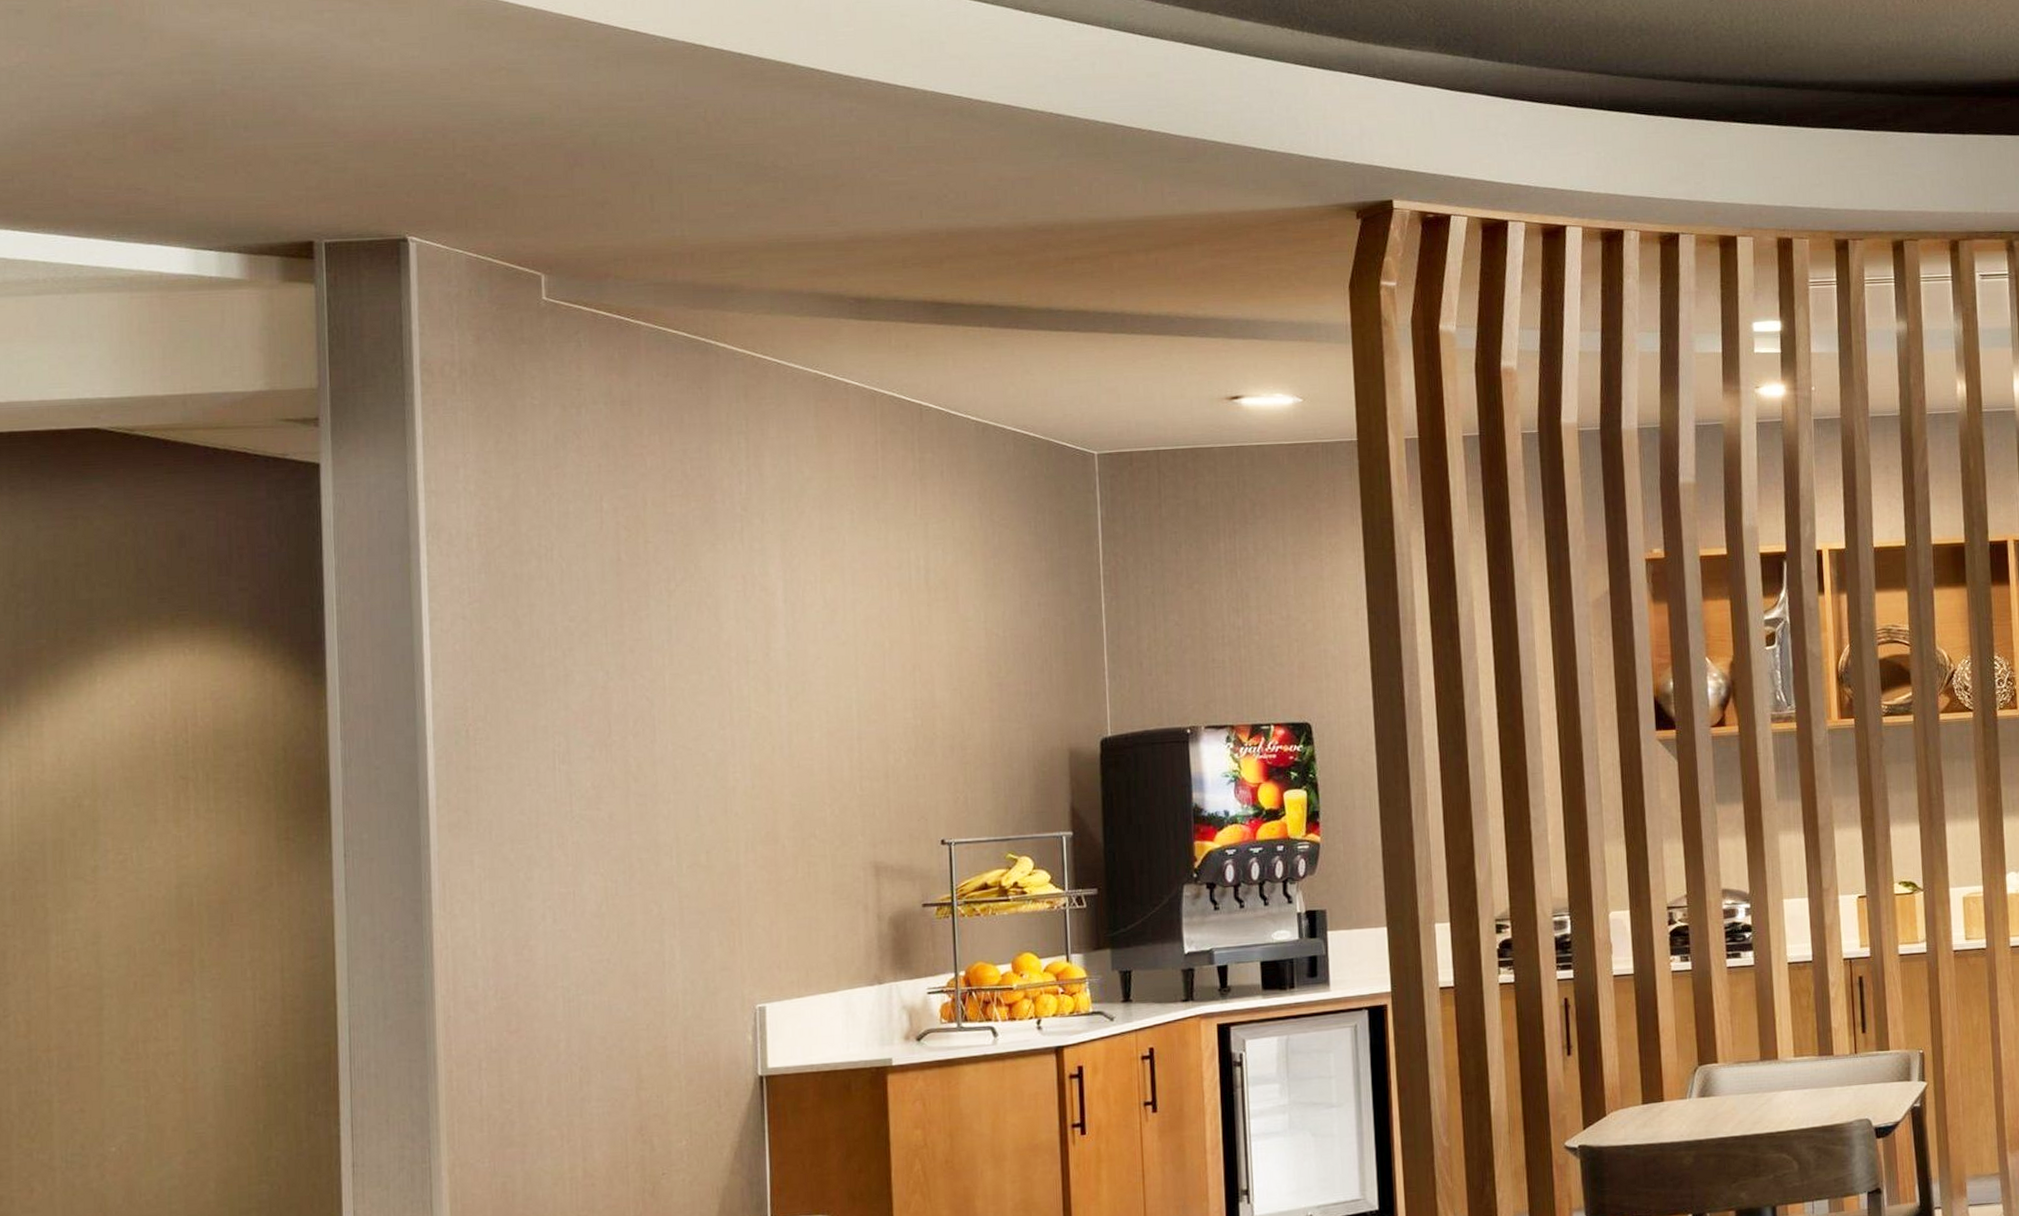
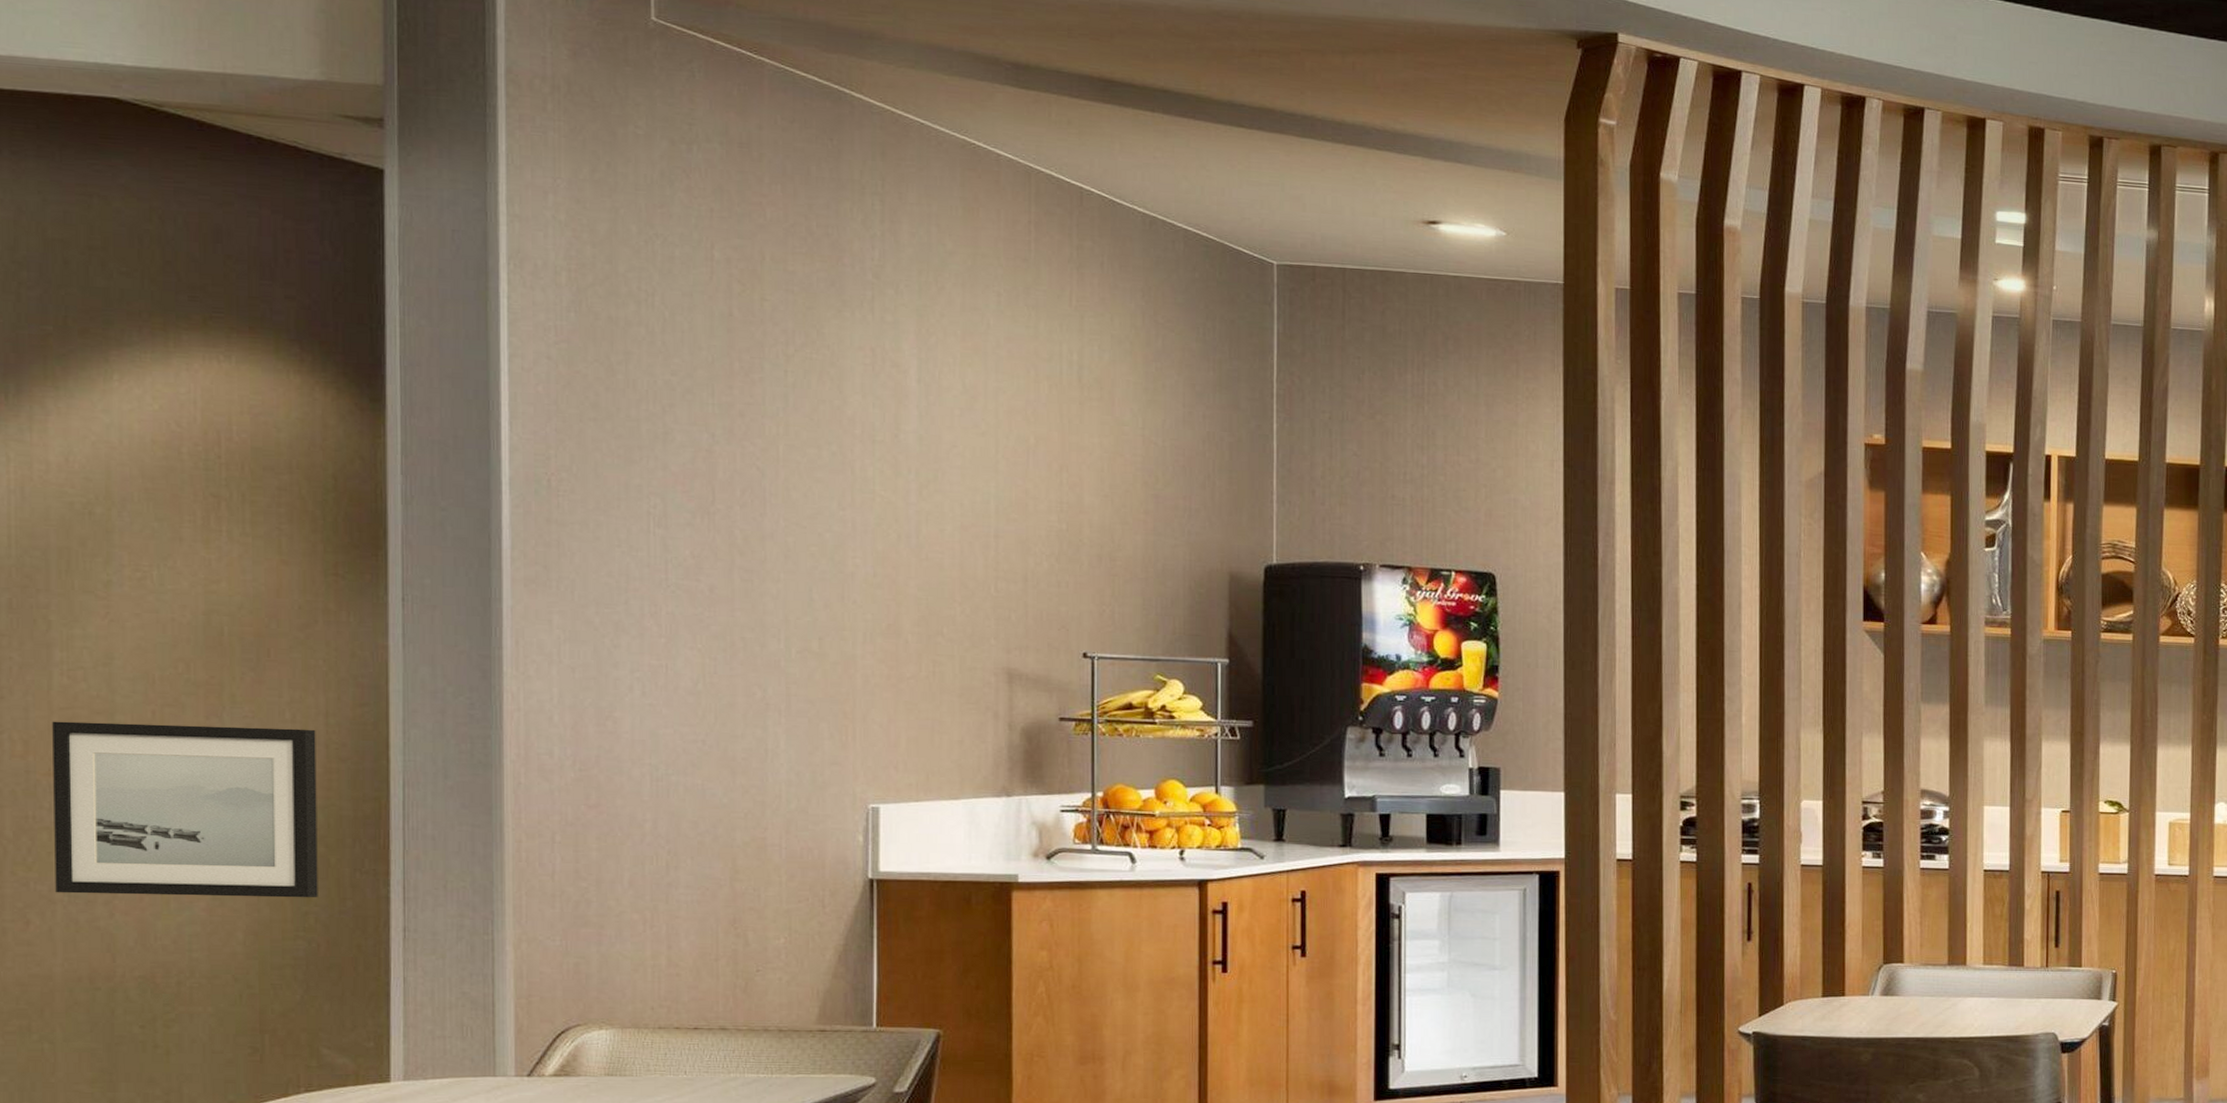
wall art: none [50,984,278,1161] -> present [52,721,318,898]

